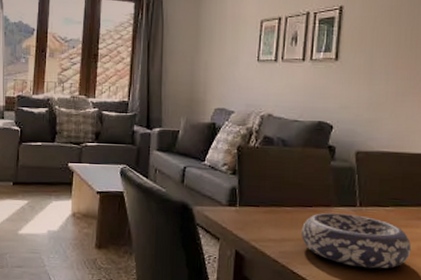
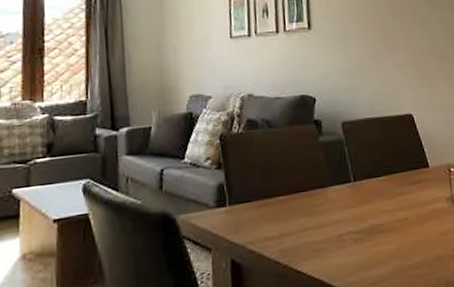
decorative bowl: present [301,212,412,269] -> none [299,191,410,250]

